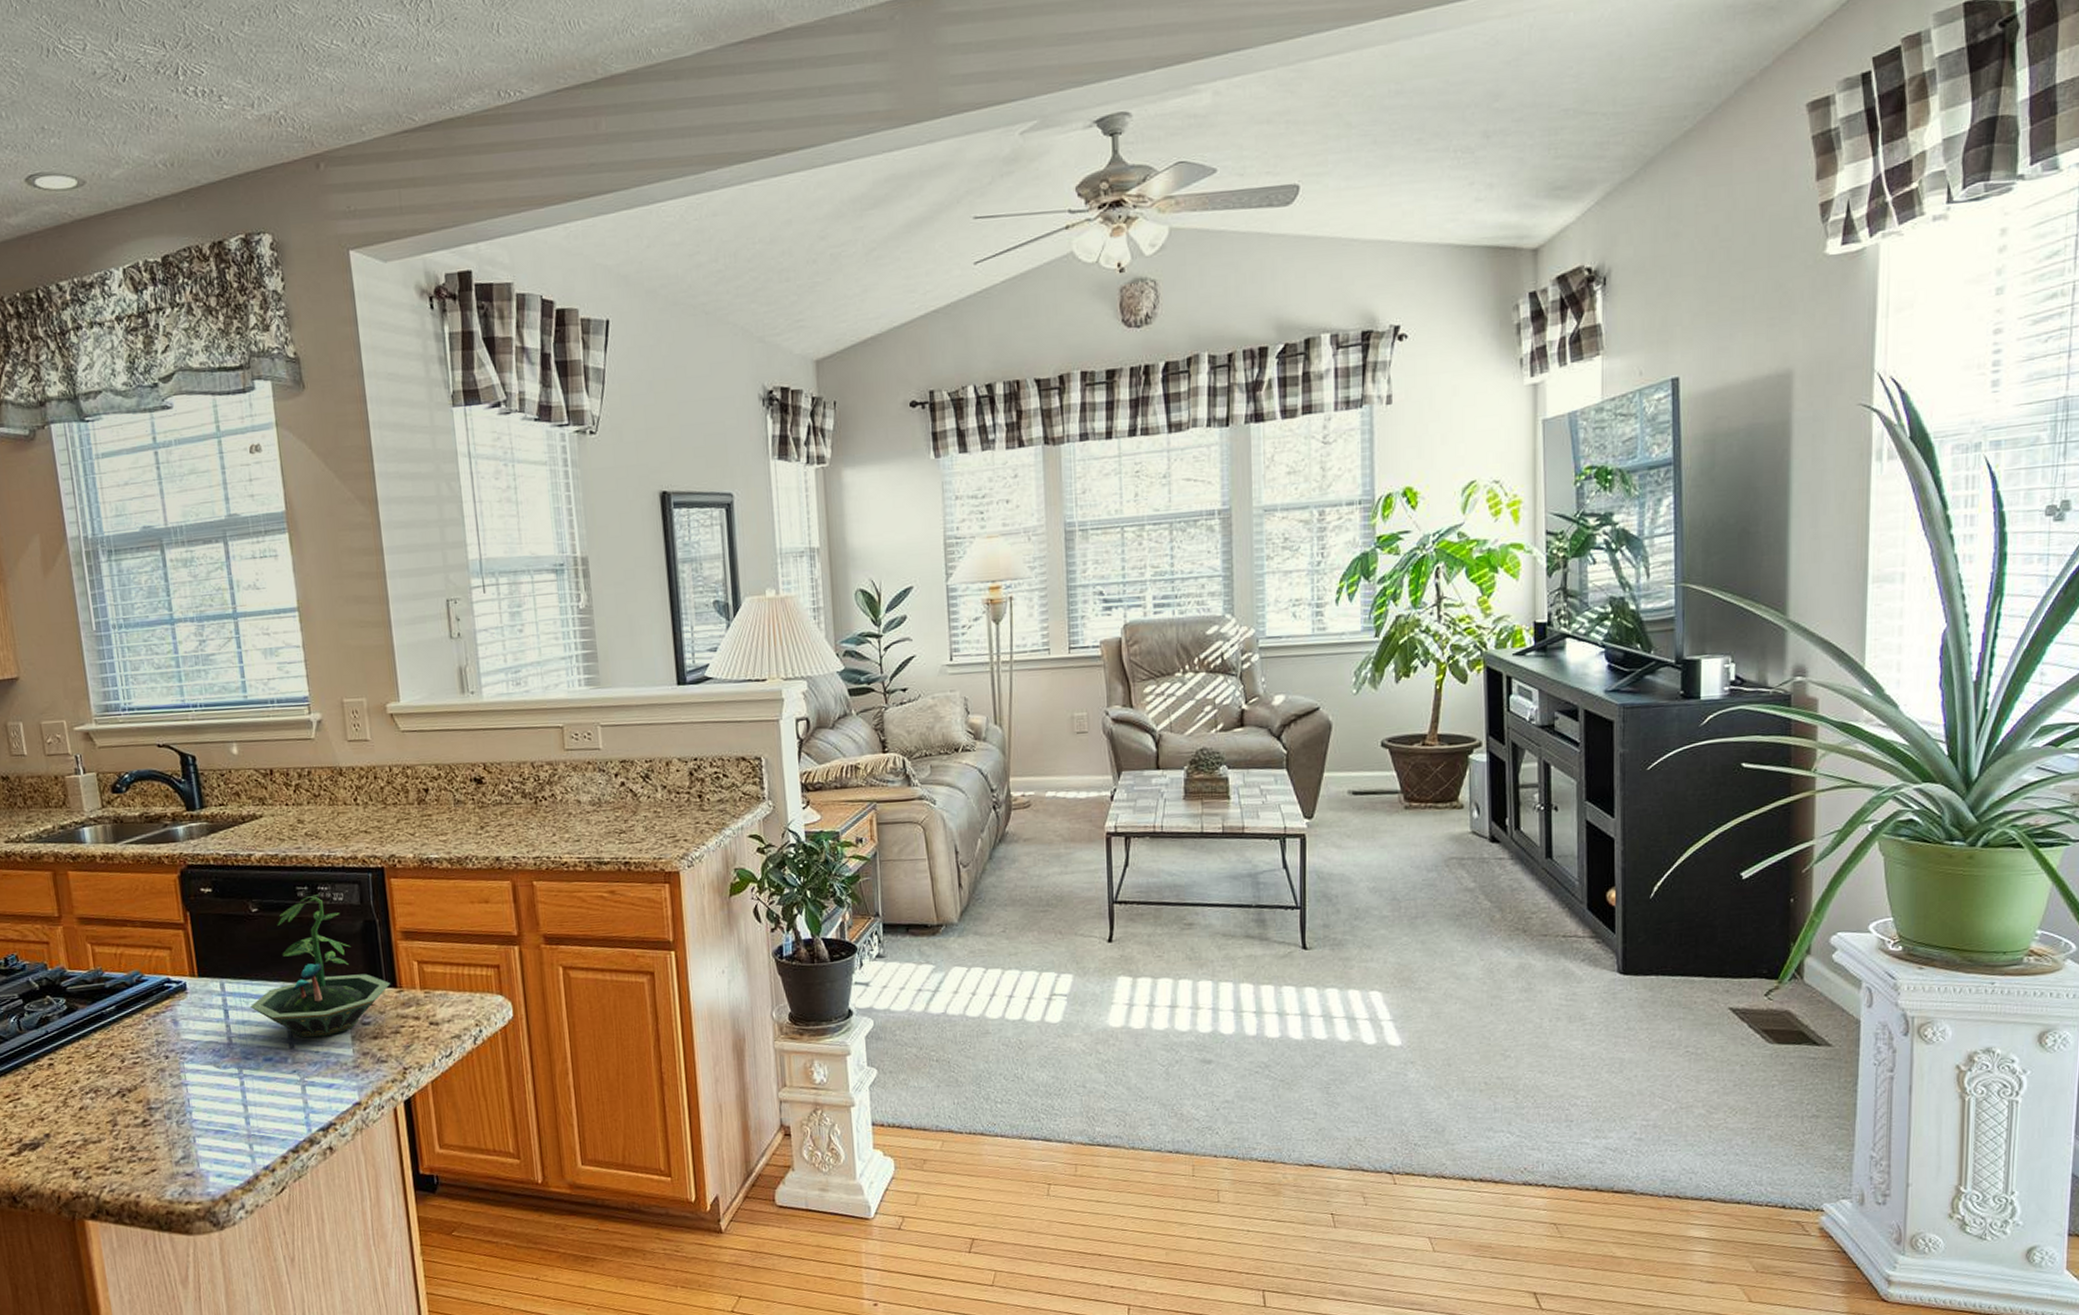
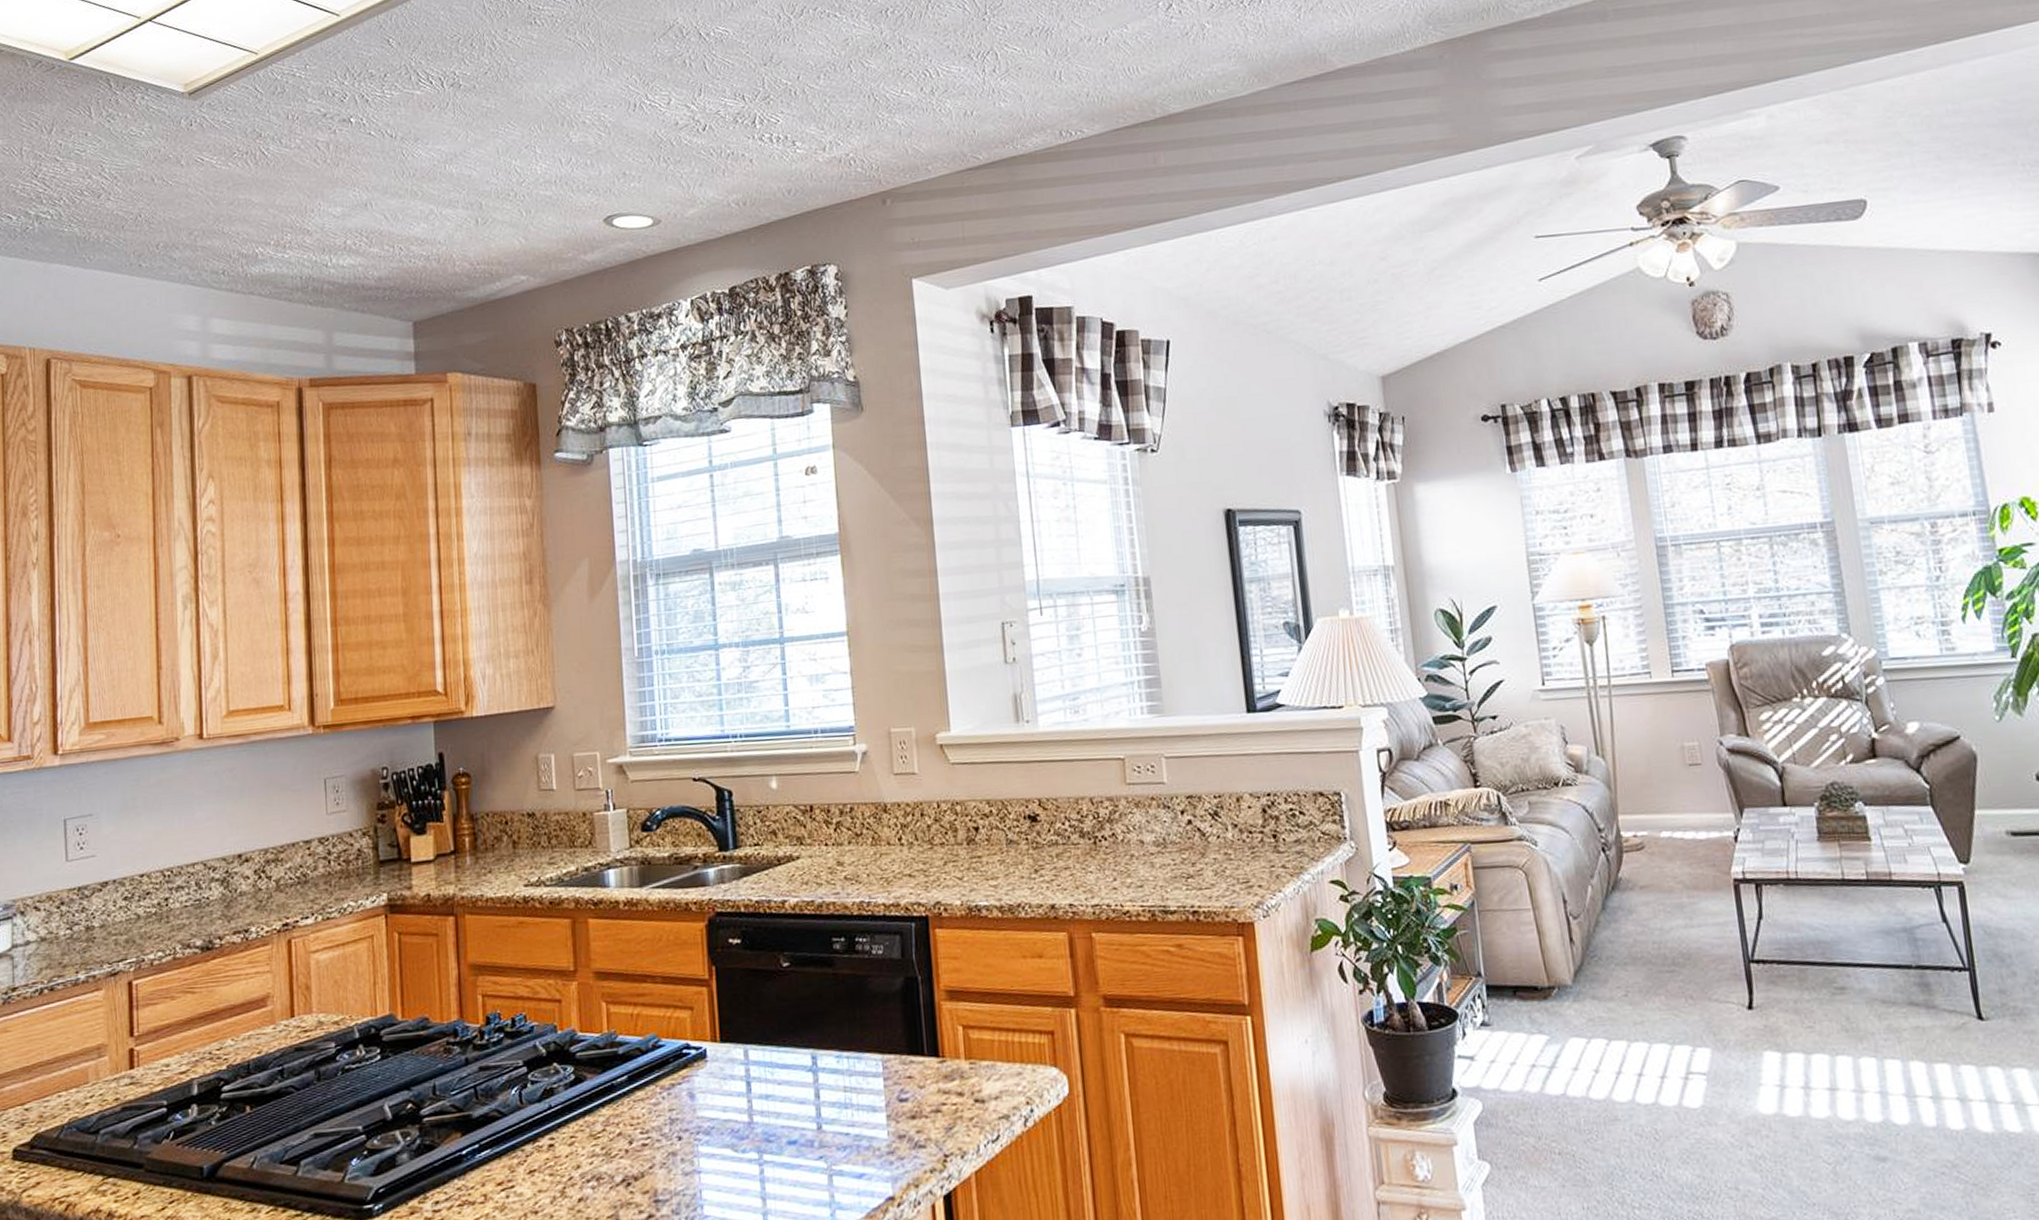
terrarium: present [250,894,390,1038] -> none [775,947,932,1117]

